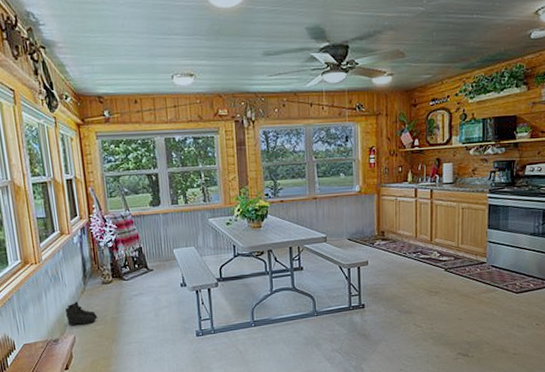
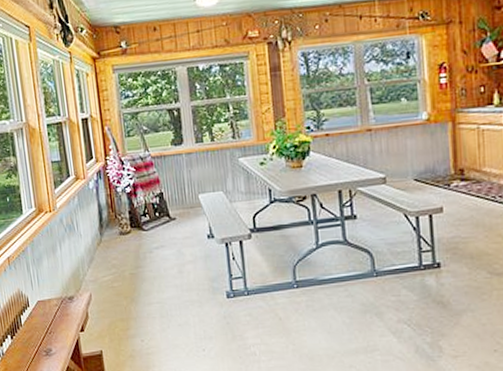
boots: present [65,301,98,325] -> none [80,254,115,281]

